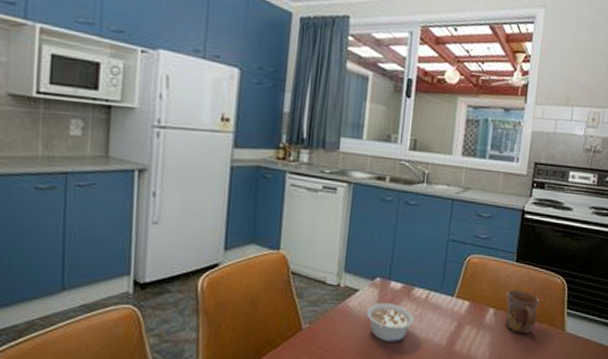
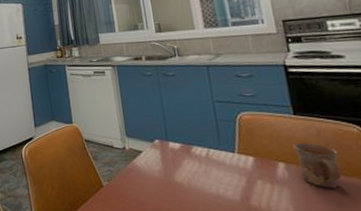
legume: present [365,303,415,342] -> none [153,162,201,197]

